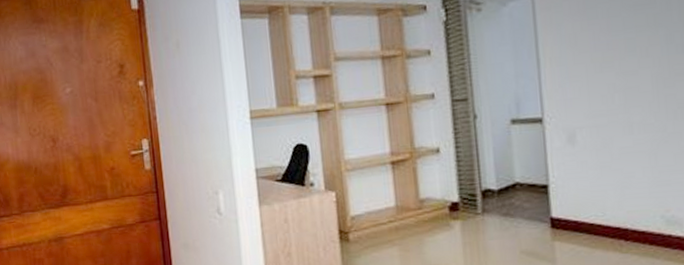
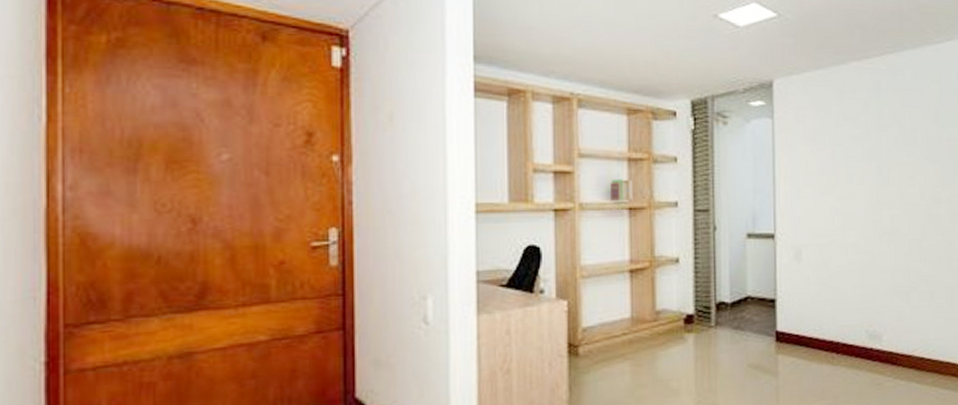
books: none [366,76,389,98] -> present [610,179,632,202]

